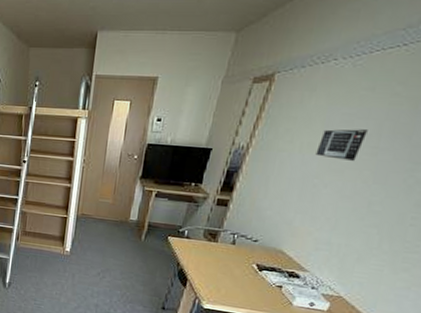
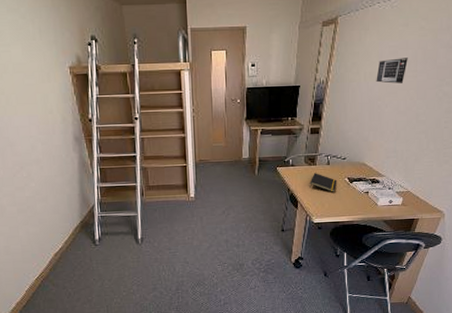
notepad: none [205,251,242,278] -> present [310,173,337,192]

